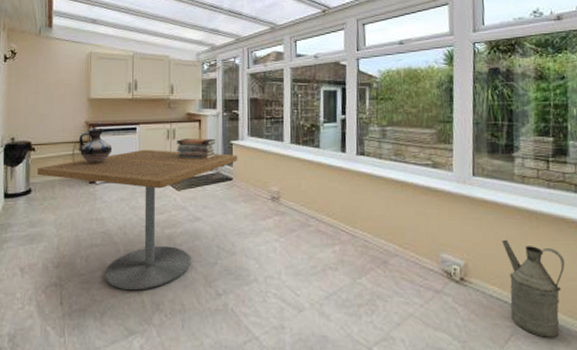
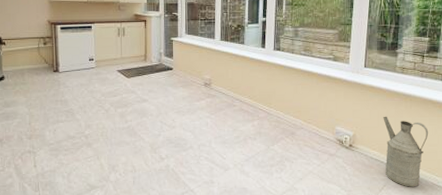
dining table: present [37,149,238,291] -> none [9,44,177,156]
ceramic jug: present [79,127,113,164] -> none [43,25,72,56]
book stack: present [177,138,216,159] -> none [126,35,159,53]

